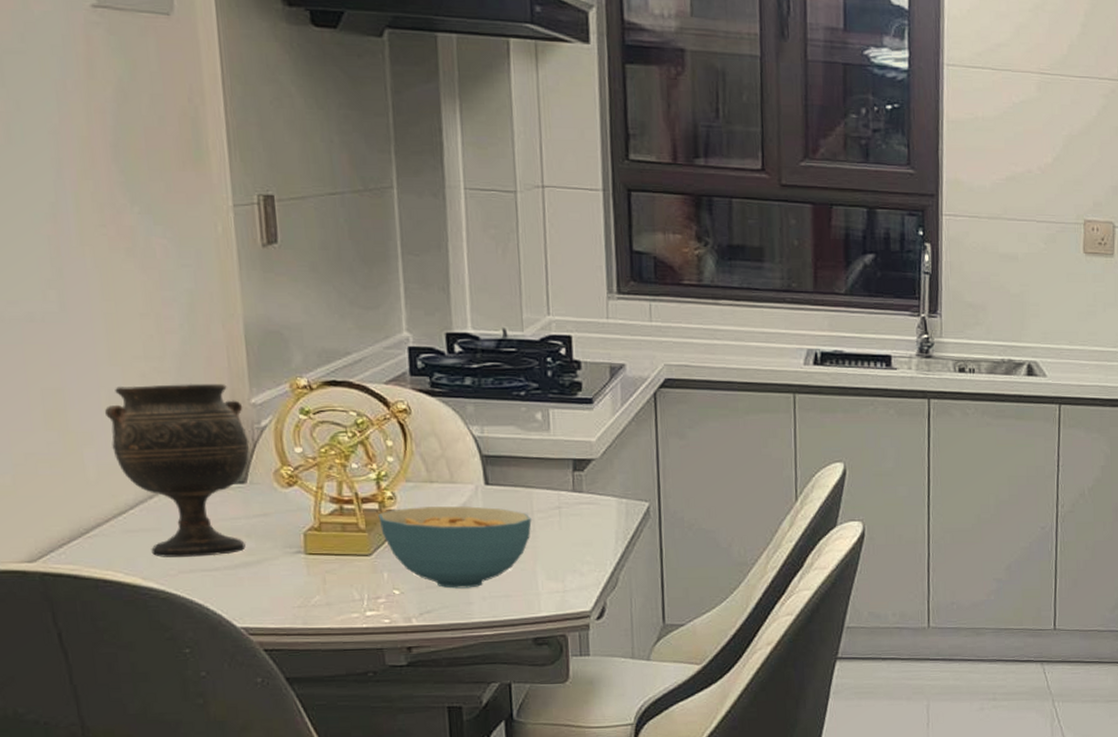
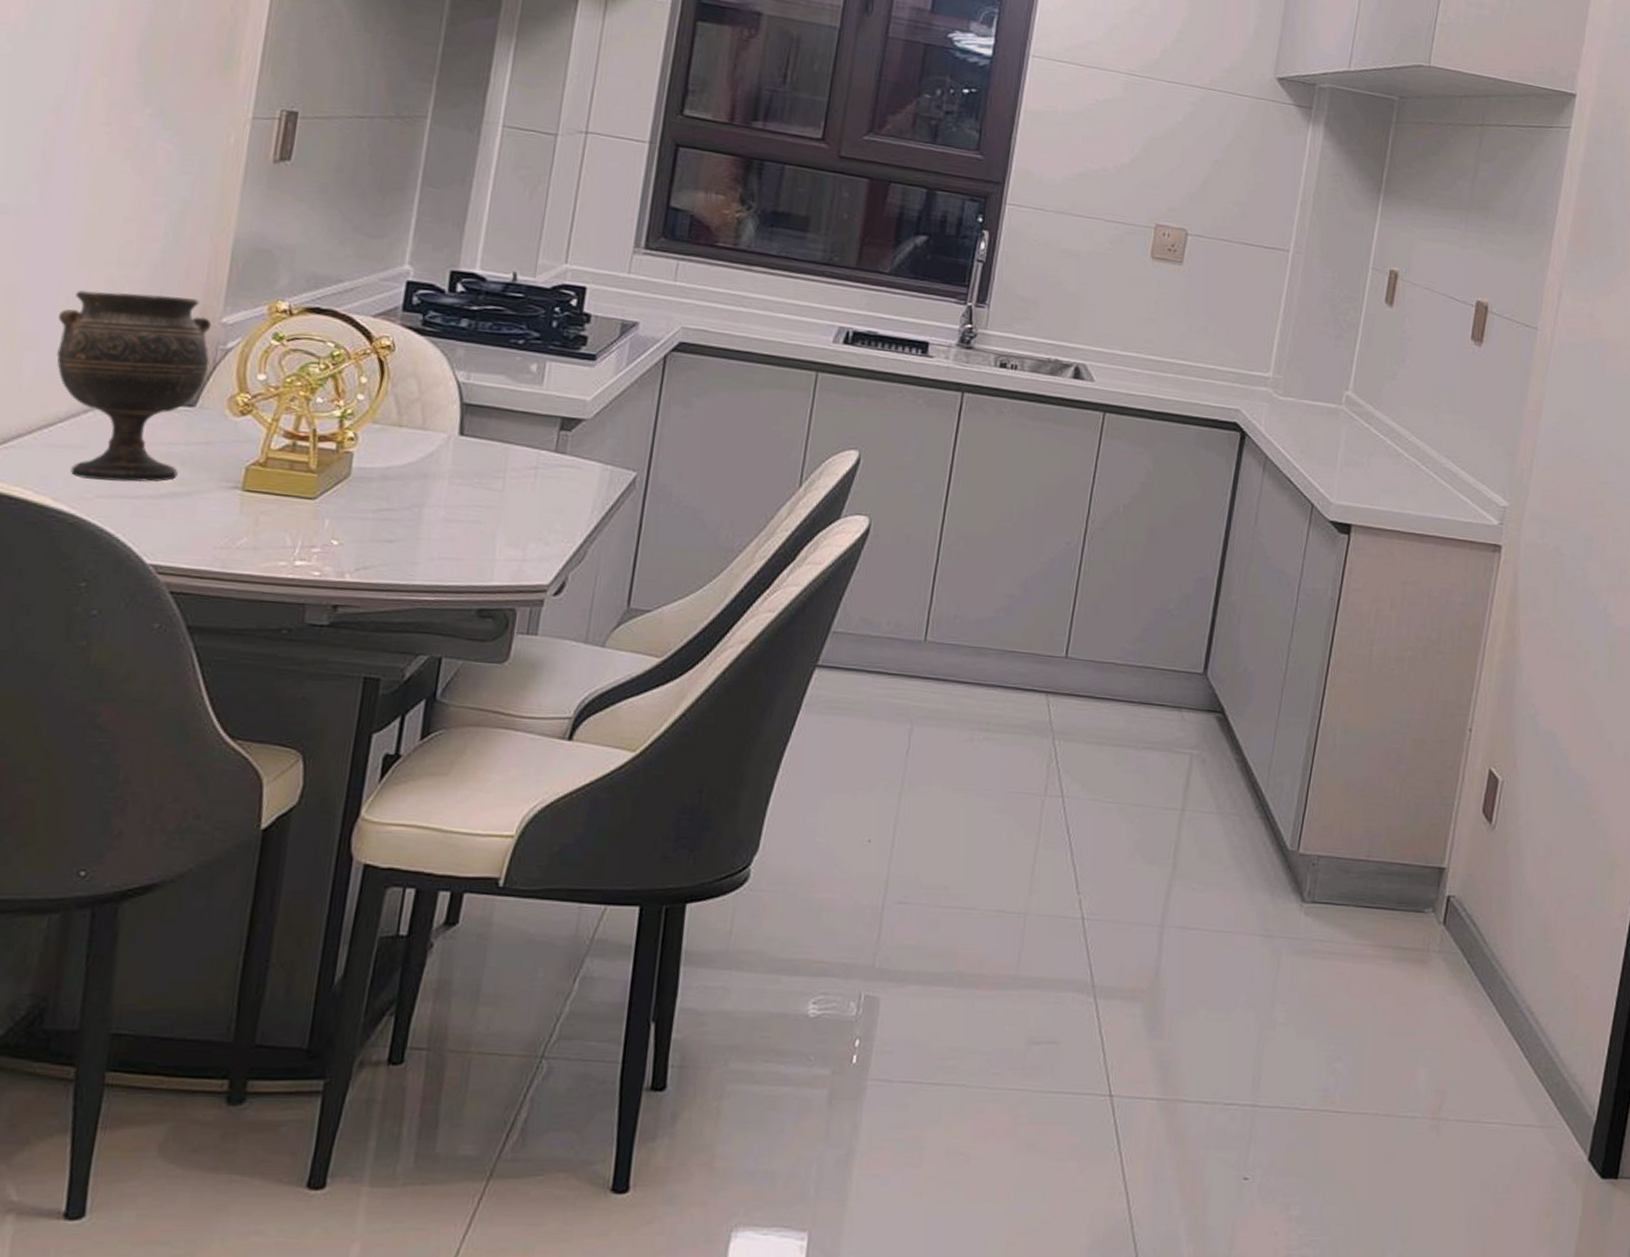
cereal bowl: present [378,506,532,589] -> none [333,451,503,547]

